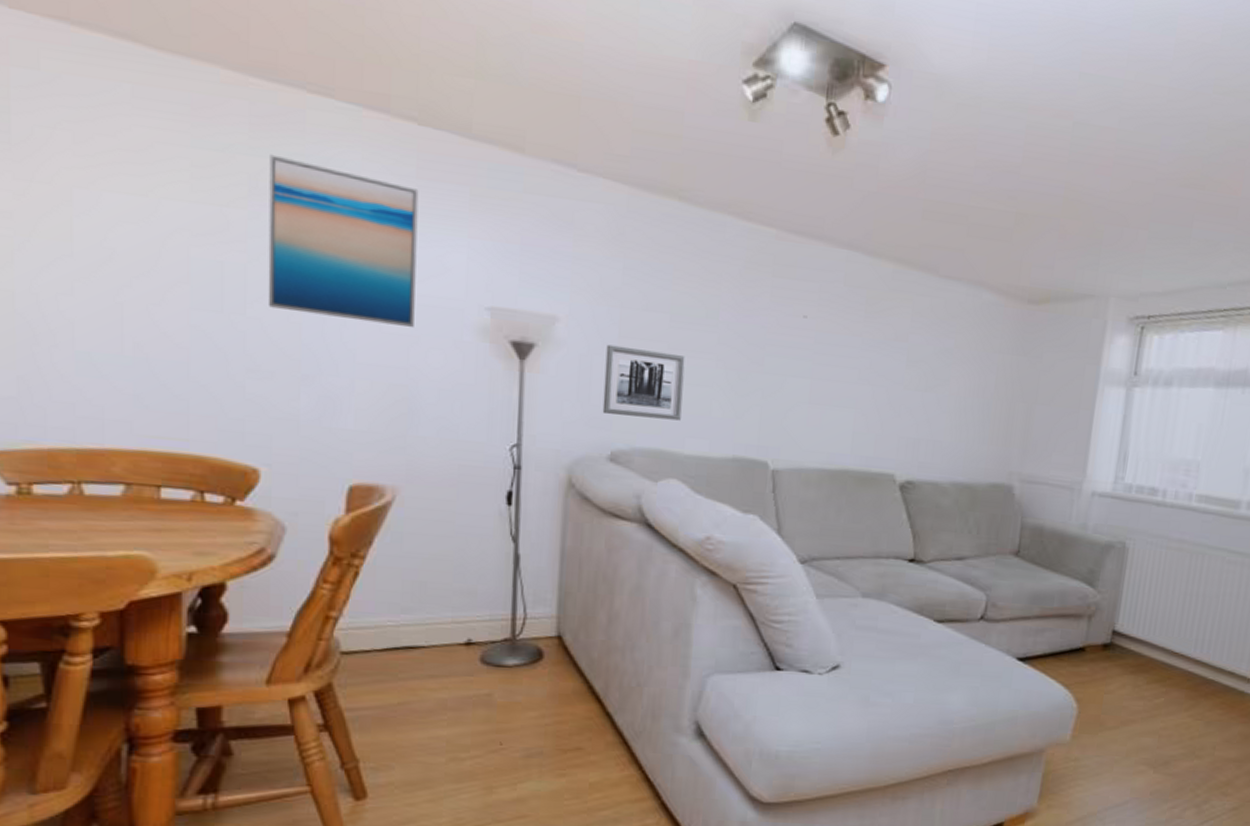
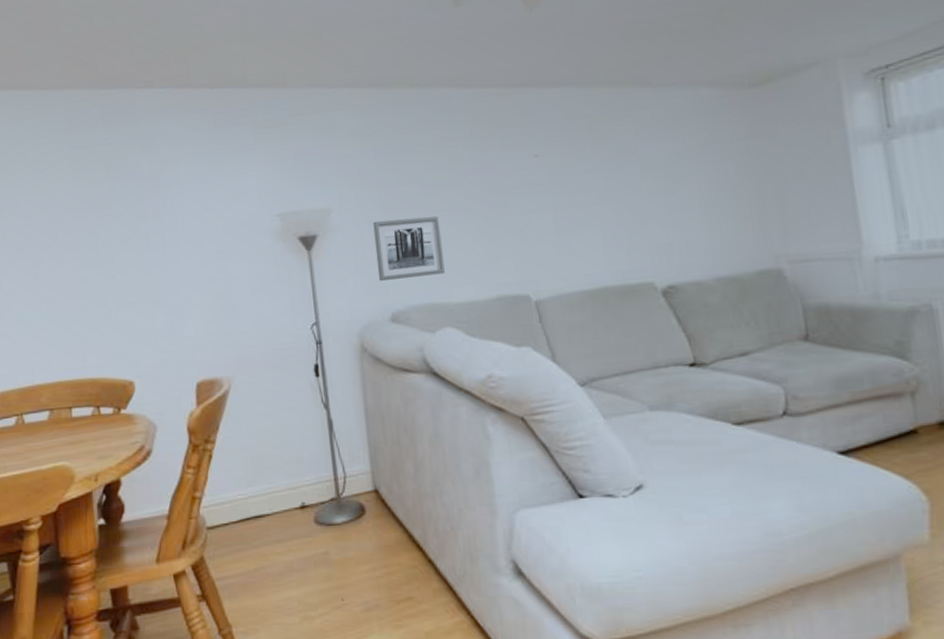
wall art: present [267,154,419,327] -> none [117,136,227,253]

